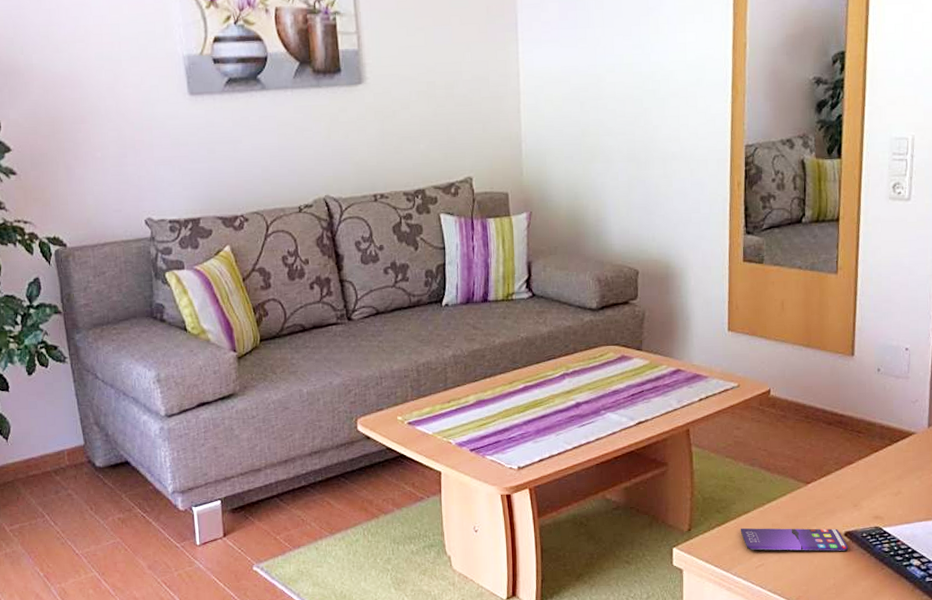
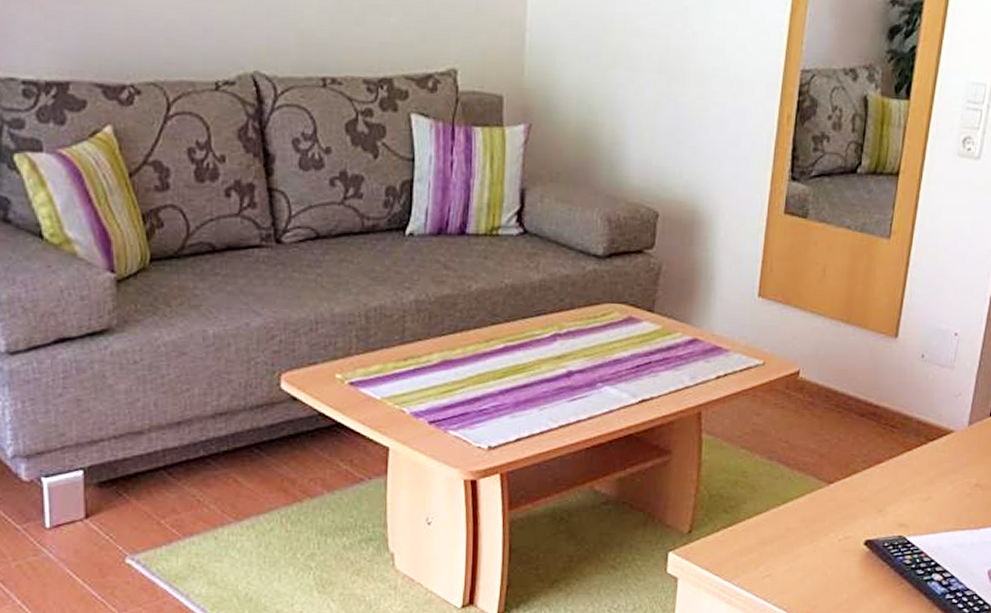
smartphone: present [740,527,849,552] -> none [748,531,868,563]

